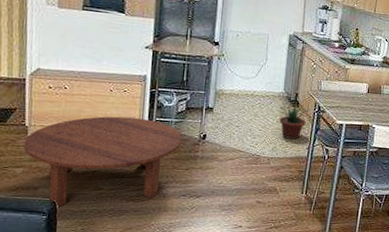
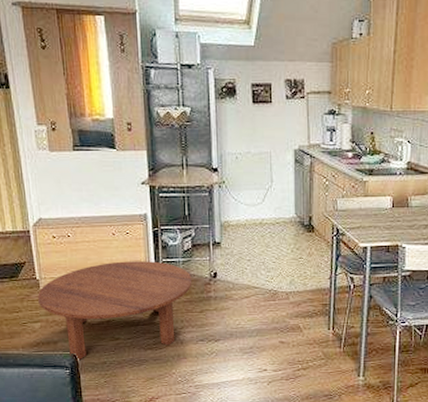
potted plant: present [279,105,310,140] -> none [292,230,327,269]

